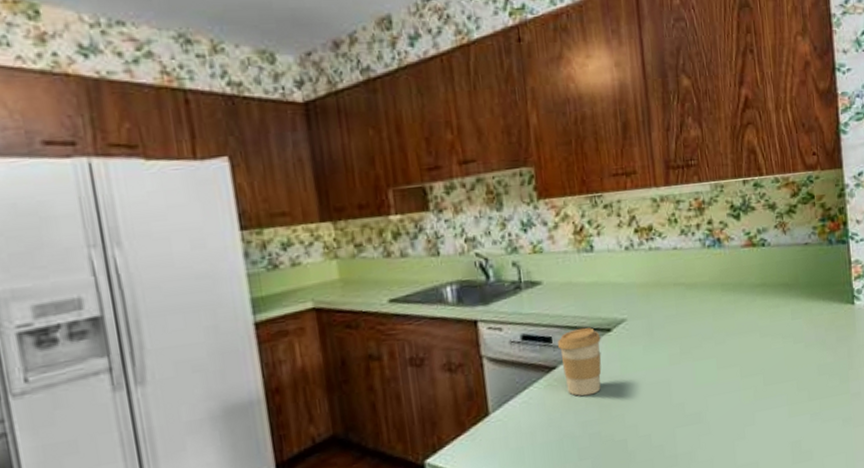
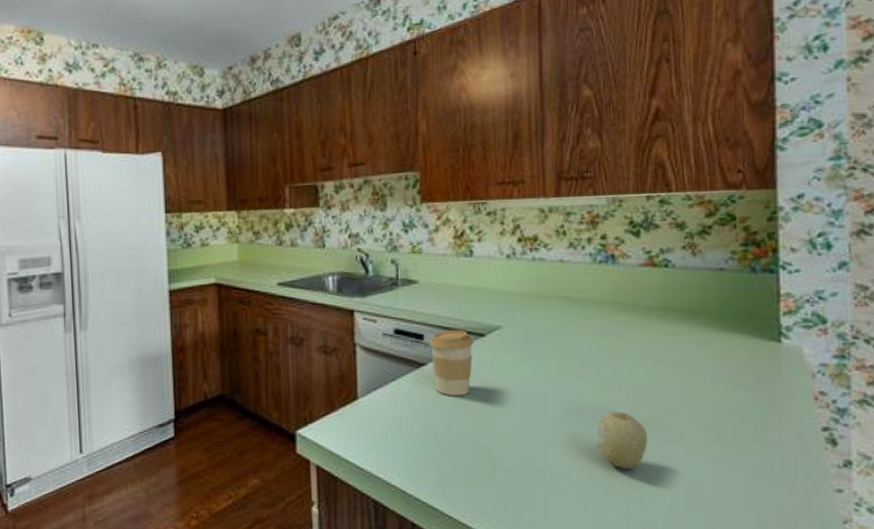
fruit: none [717,385,760,439] -> present [596,411,648,470]

